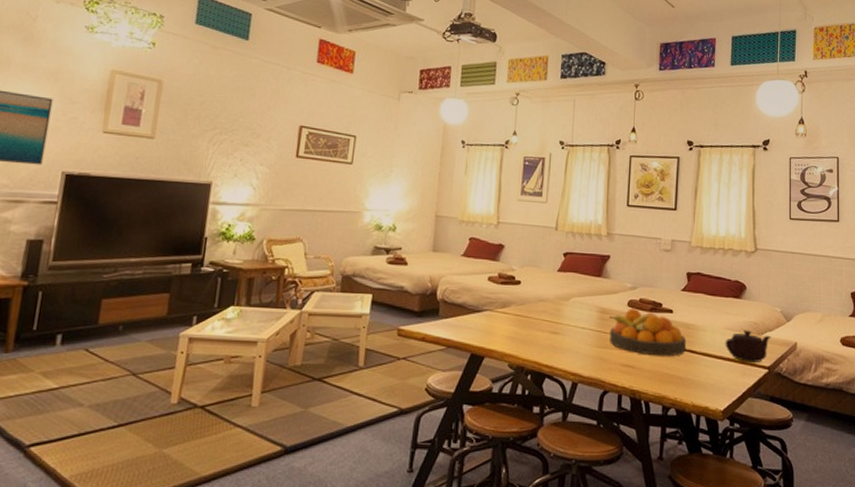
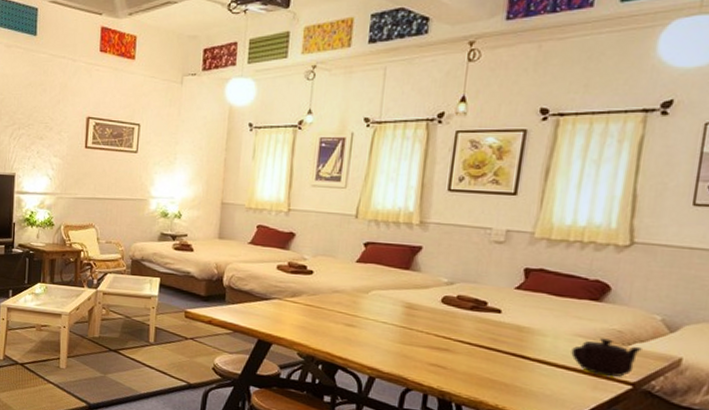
fruit bowl: present [608,308,687,356] -> none [416,305,518,360]

